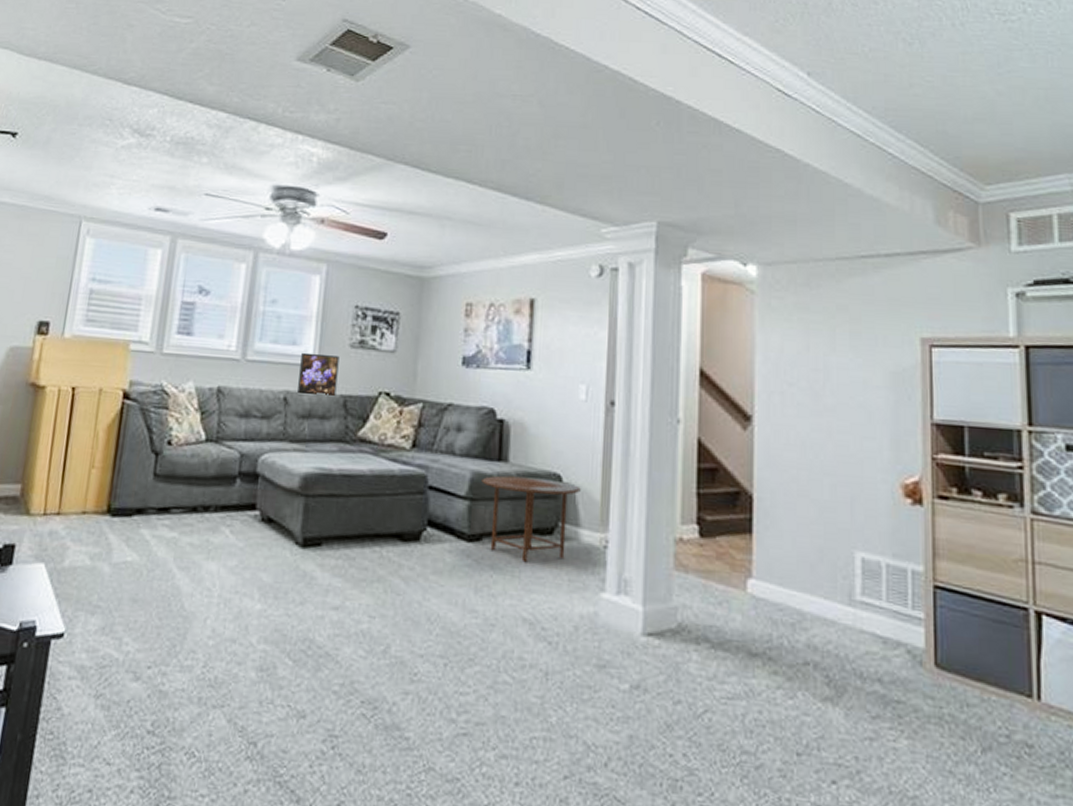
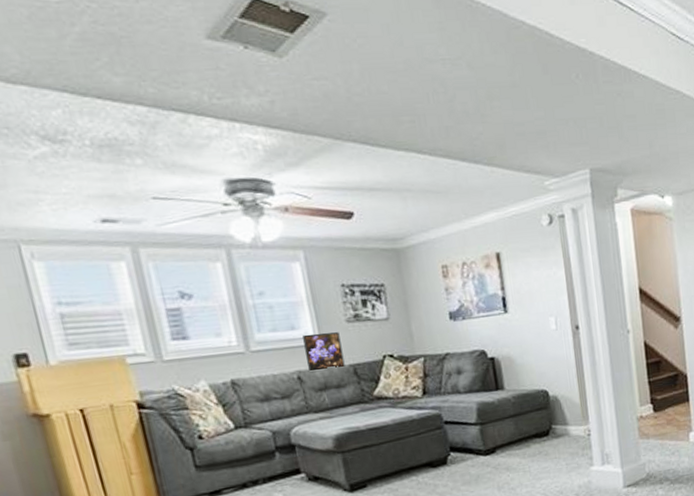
side table: present [481,475,581,563] -> none [486,394,564,460]

